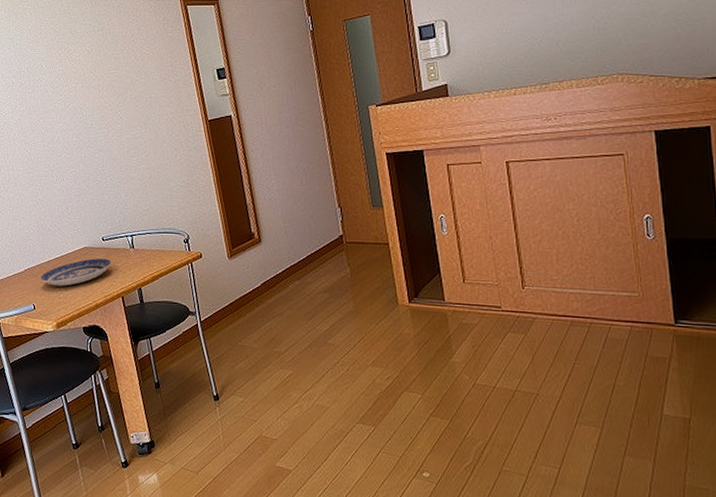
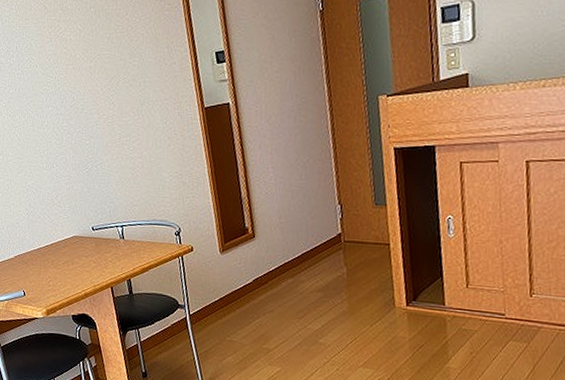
plate: present [40,258,112,287] -> none [30,248,101,275]

